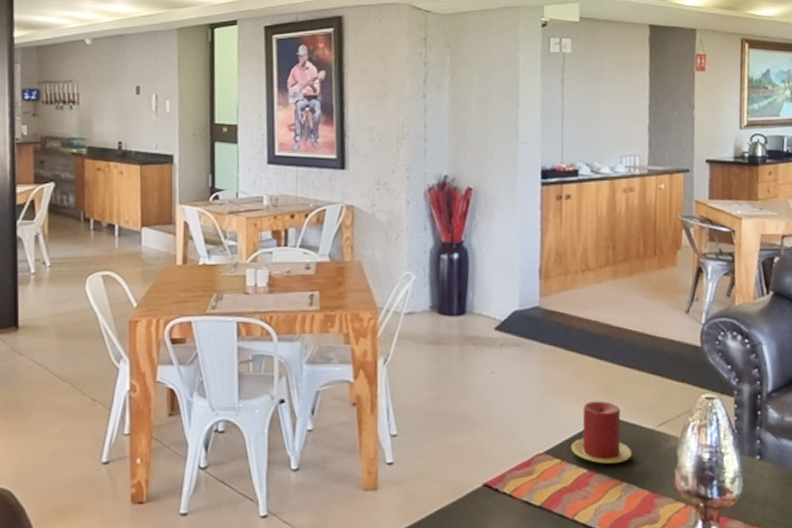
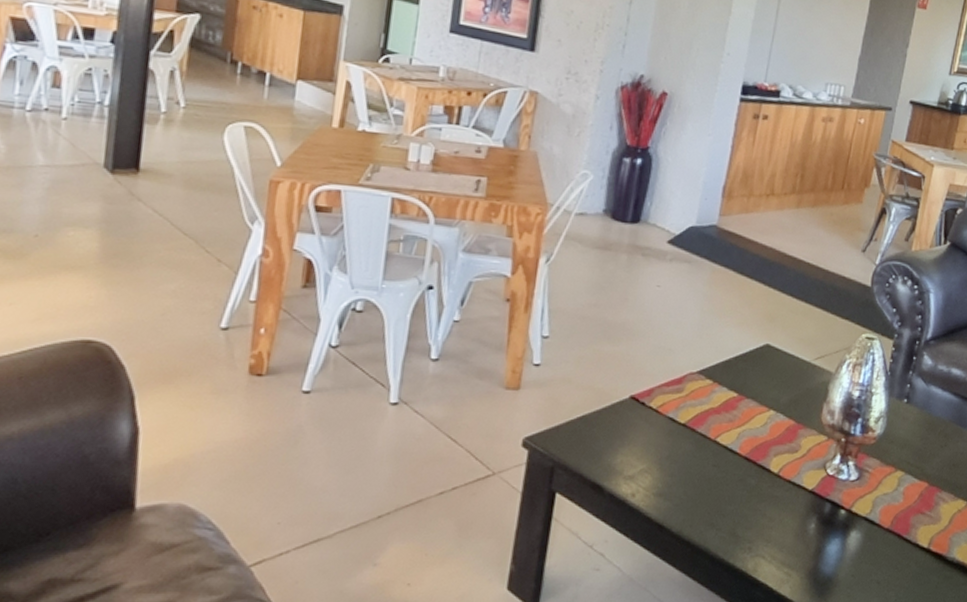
candle: present [570,401,633,464] -> none [724,327,785,391]

